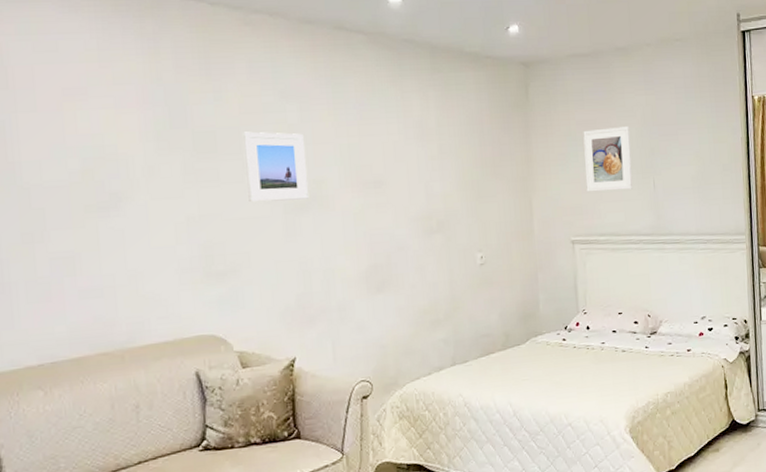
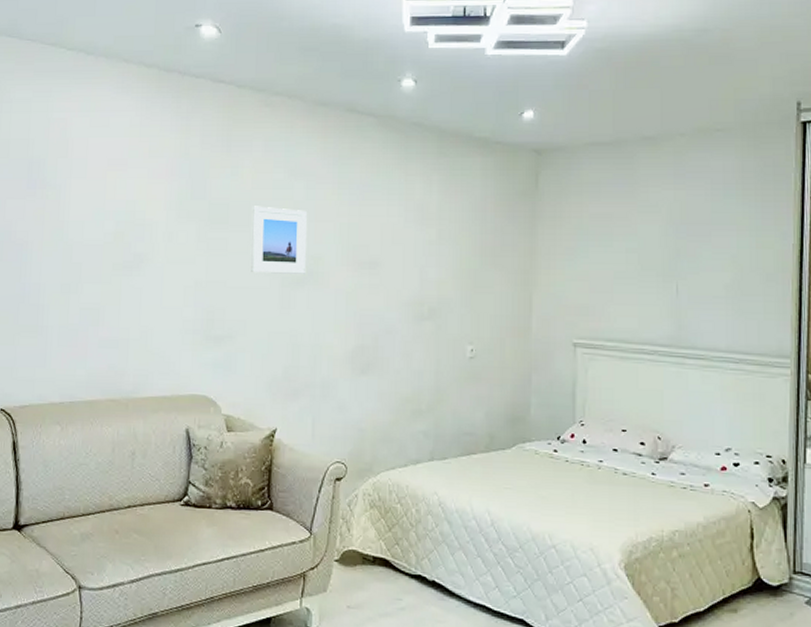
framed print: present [583,125,634,192] -> none [595,222,653,293]

